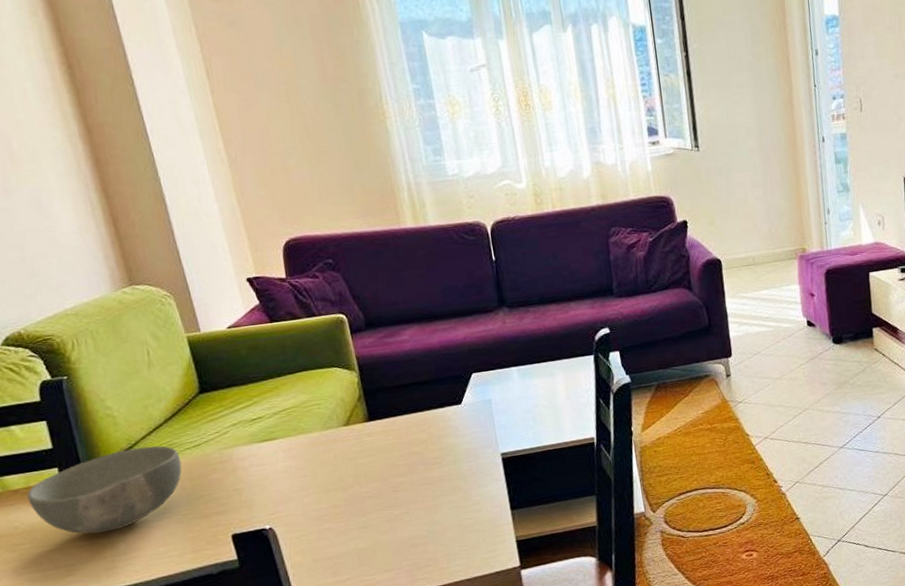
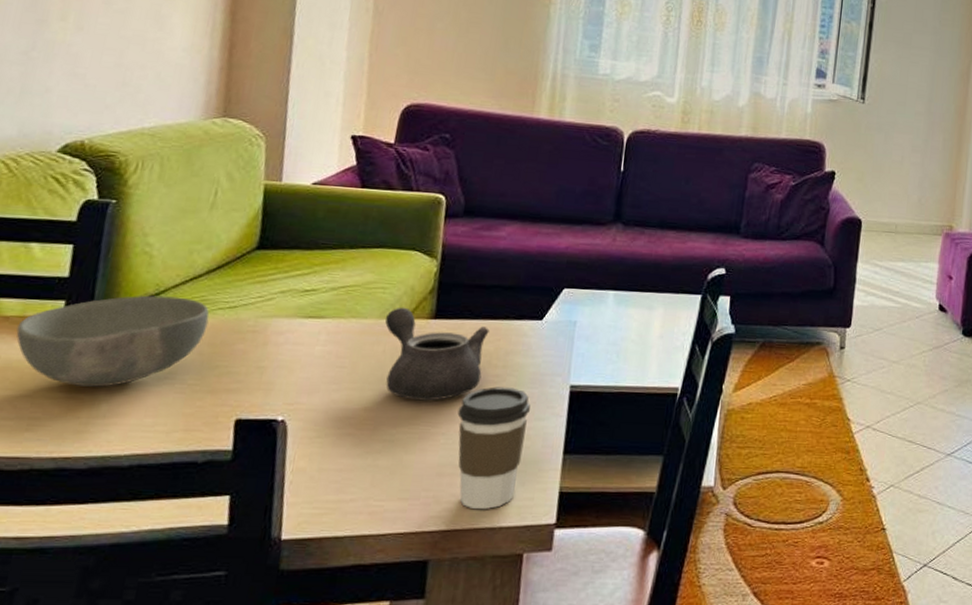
teapot: none [328,416,424,491] -> present [385,307,490,401]
coffee cup: none [412,464,479,568] -> present [457,387,531,509]

